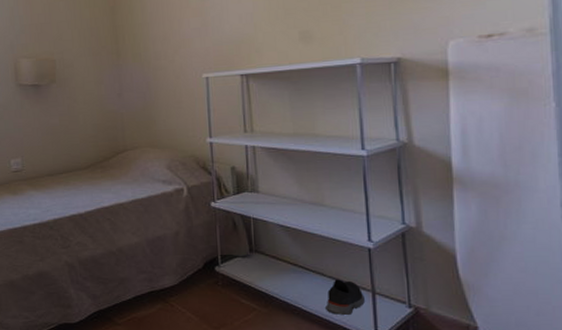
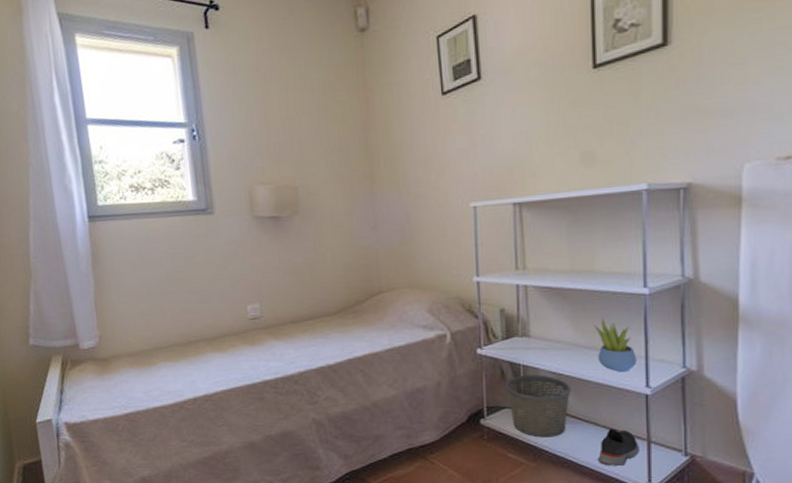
basket: none [236,227,299,285] -> present [504,374,572,438]
succulent plant: none [317,176,358,227] -> present [594,317,637,372]

